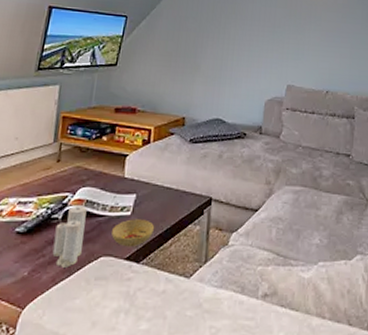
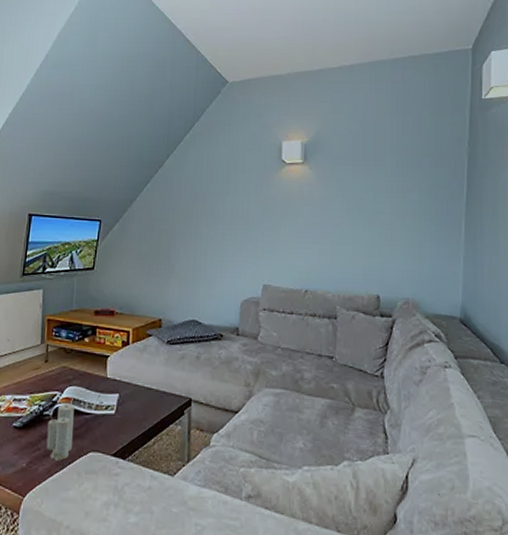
bowl: present [112,219,155,248] -> none [98,417,138,445]

